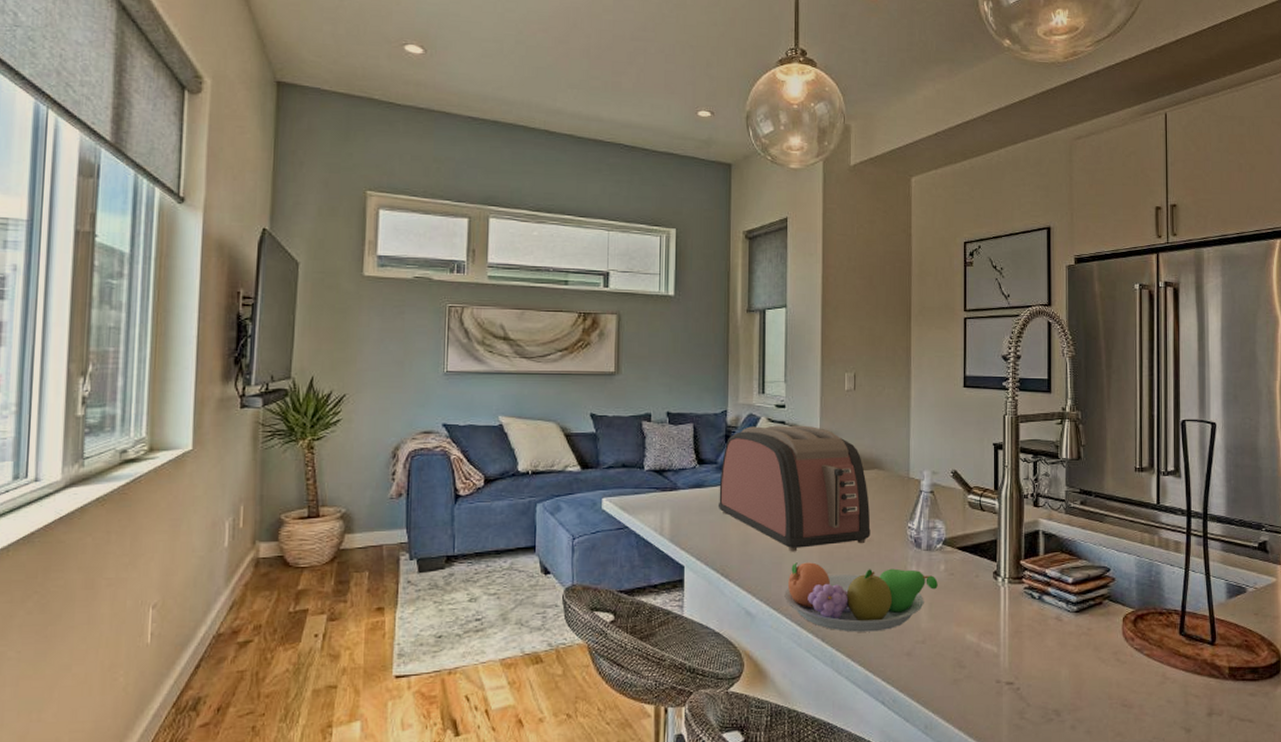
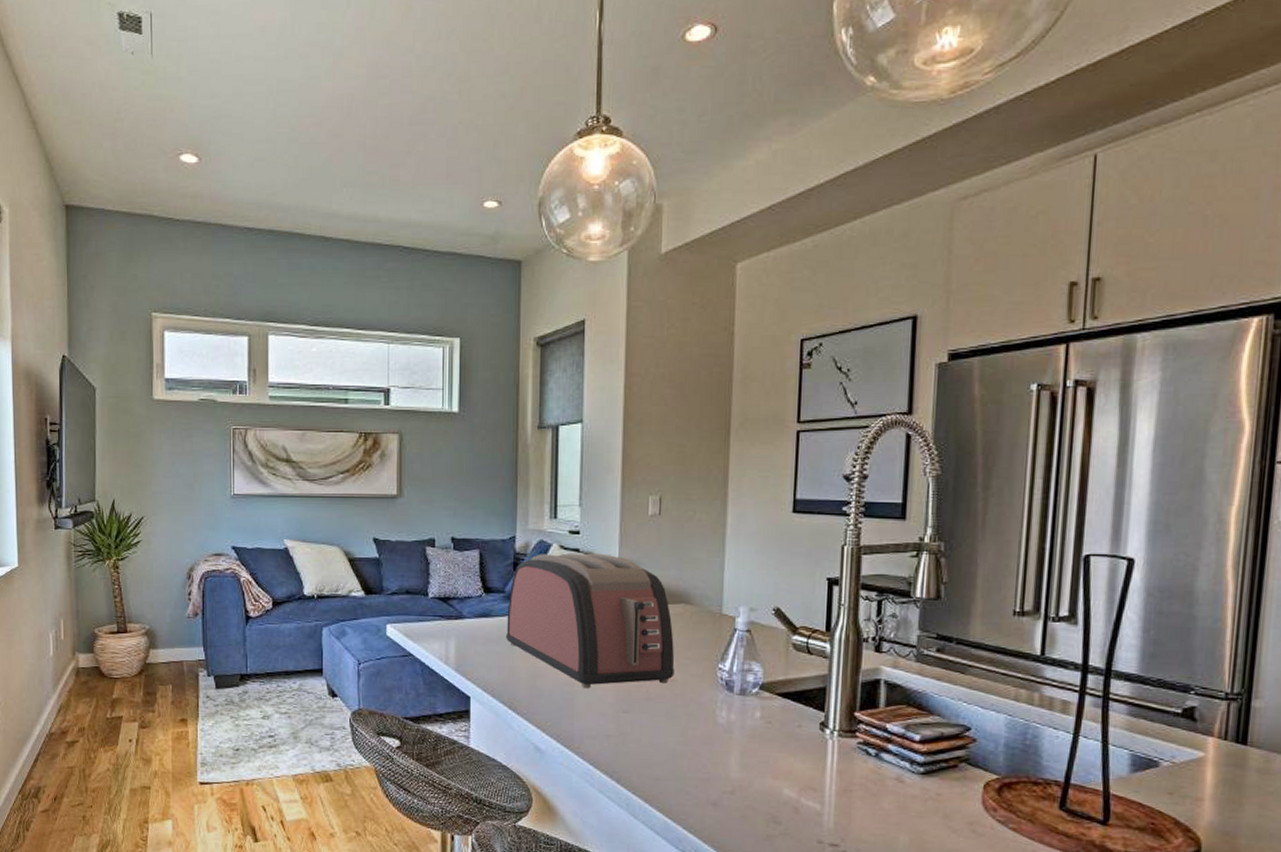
fruit bowl: present [784,562,938,632] -> none [576,700,752,778]

